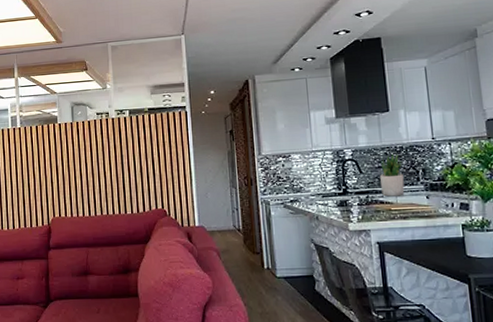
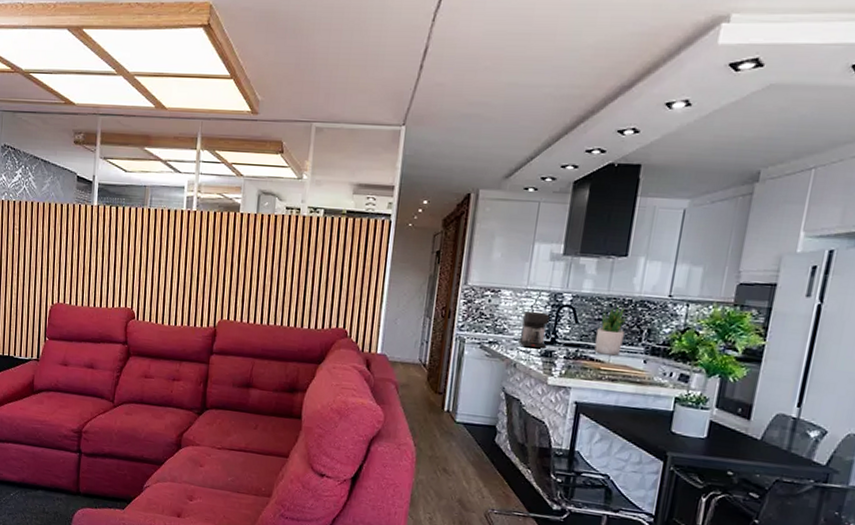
coffee maker: none [315,168,341,201] -> present [518,310,550,348]

